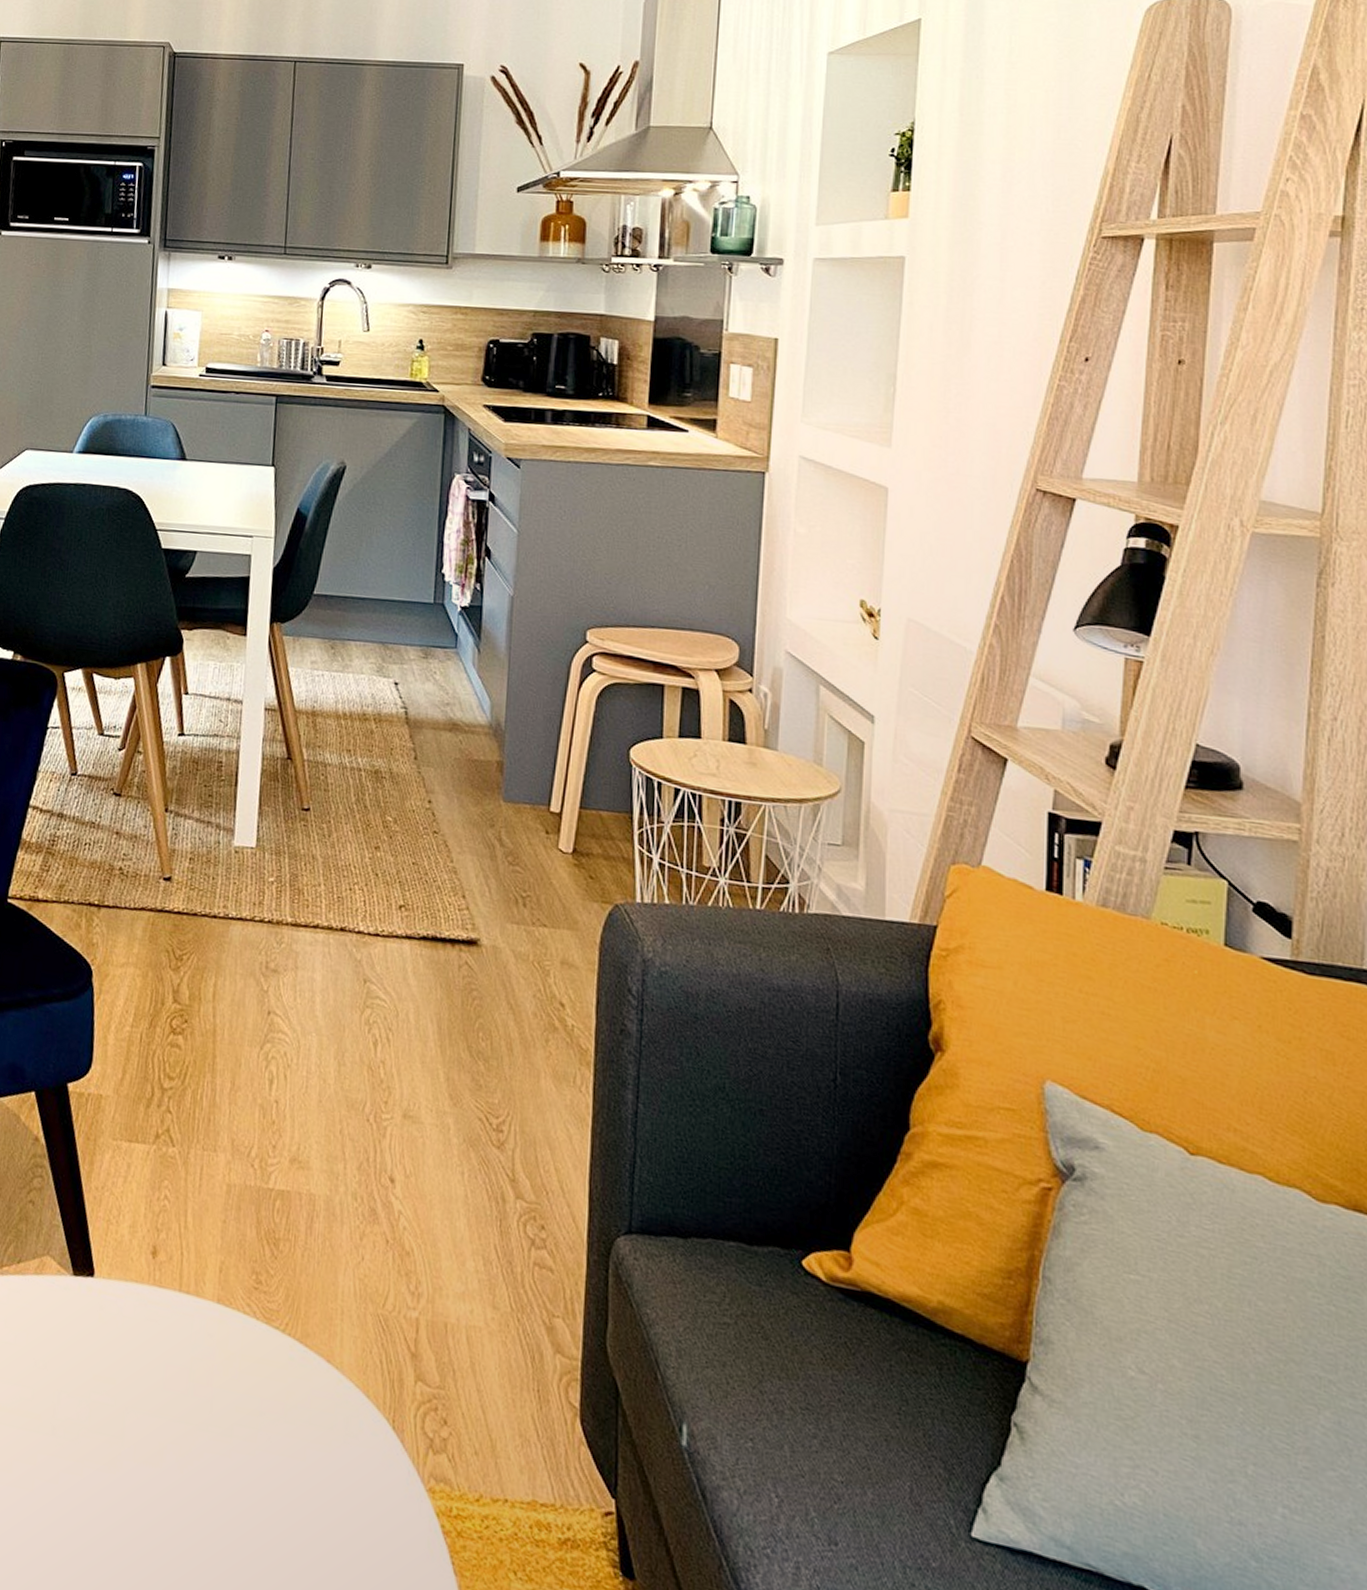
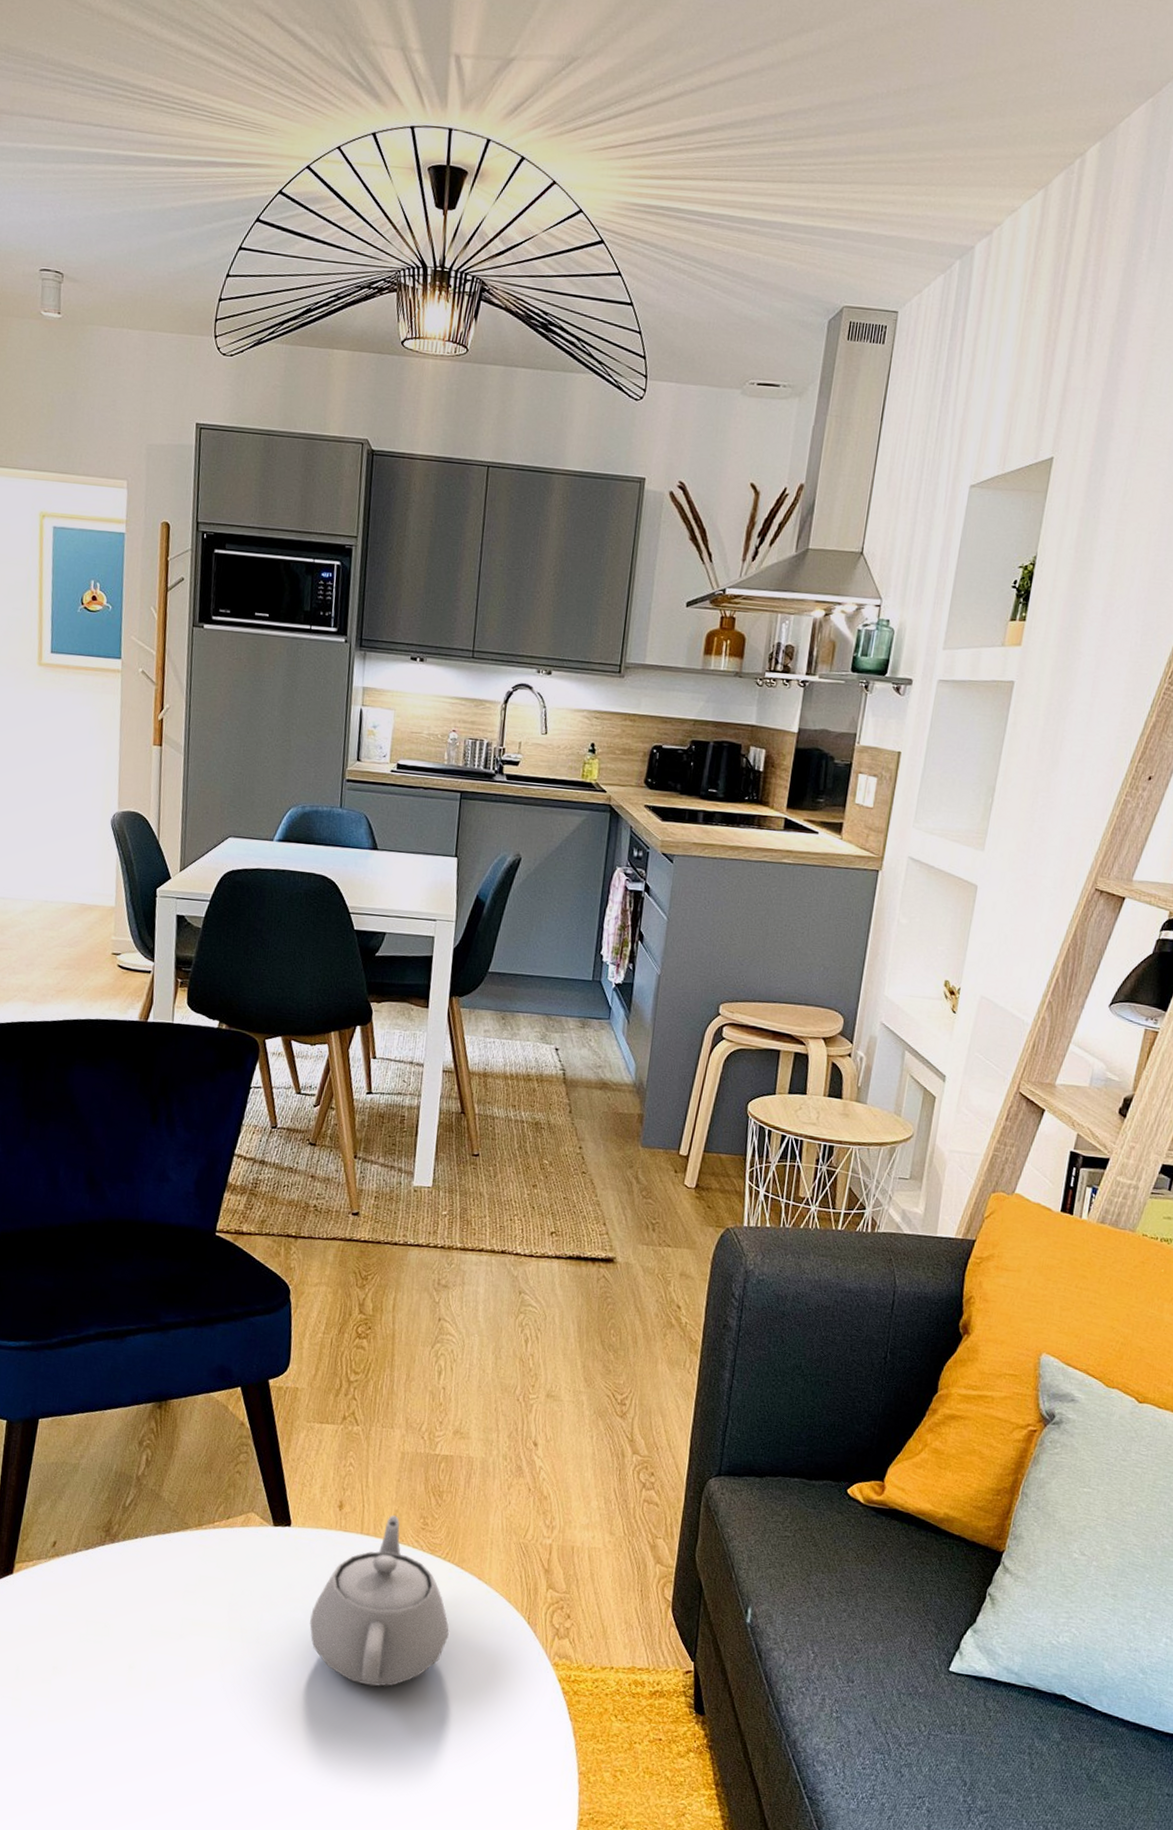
teapot: none [117,1268,292,1508] -> present [309,1515,449,1687]

